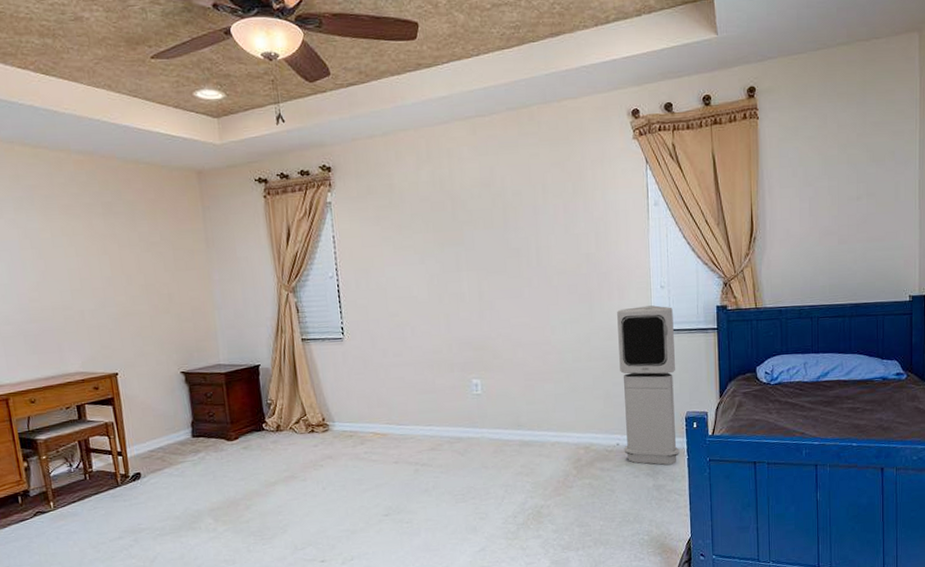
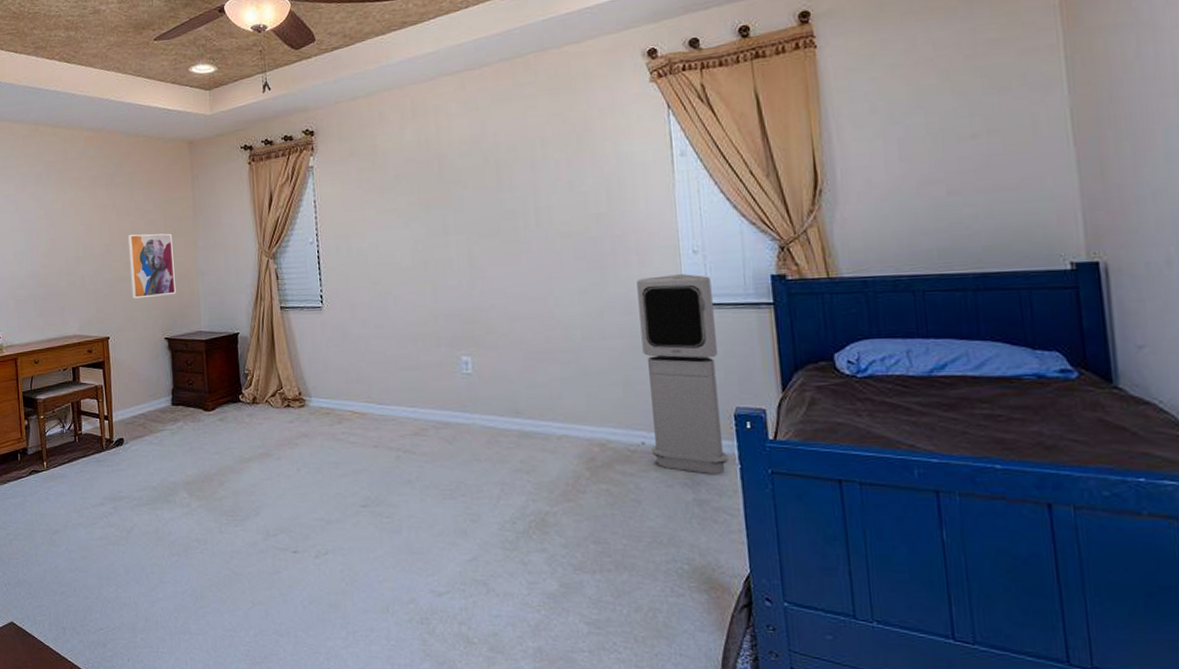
wall art: none [132,266,191,334] -> present [127,233,176,299]

